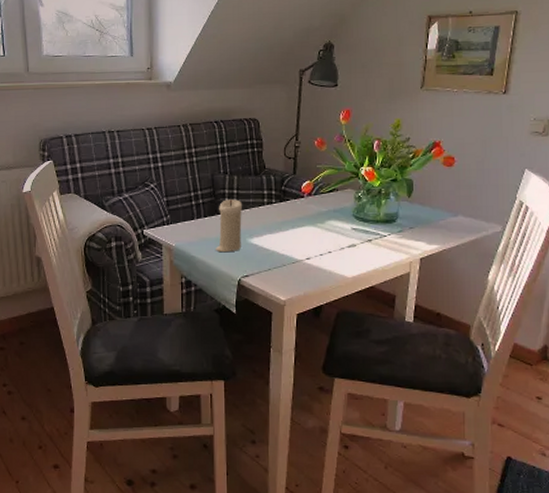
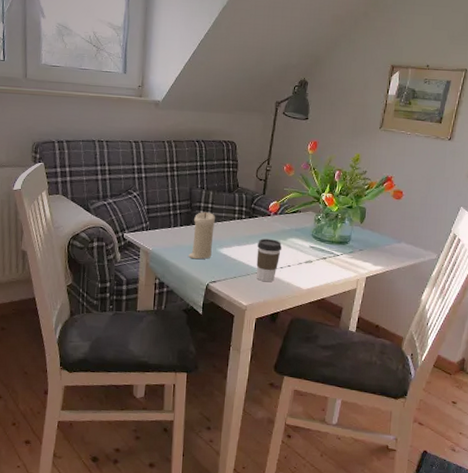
coffee cup: none [292,224,319,272] -> present [256,239,282,282]

